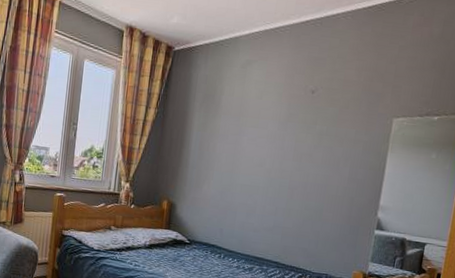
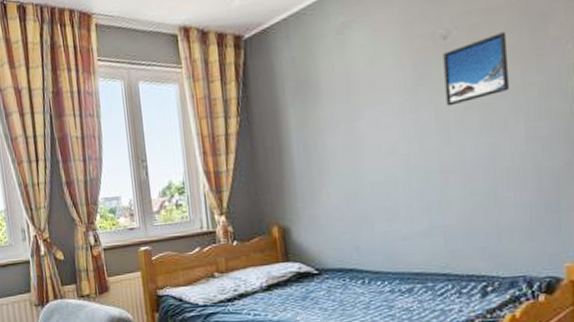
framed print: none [304,99,353,143] -> present [443,32,510,106]

